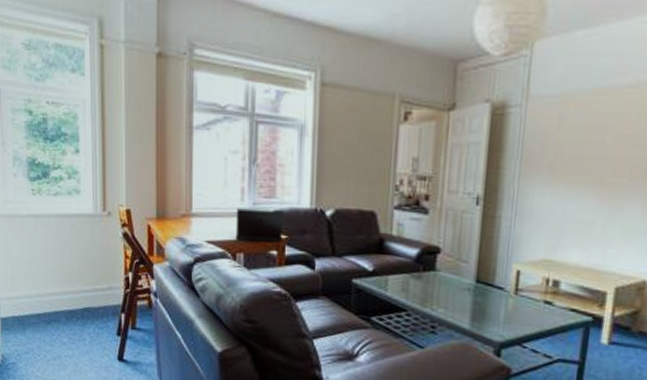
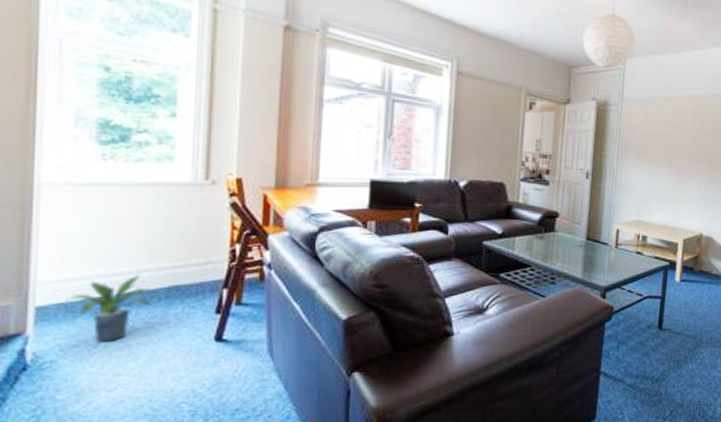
potted plant: none [17,295,72,353] -> present [64,274,152,343]

